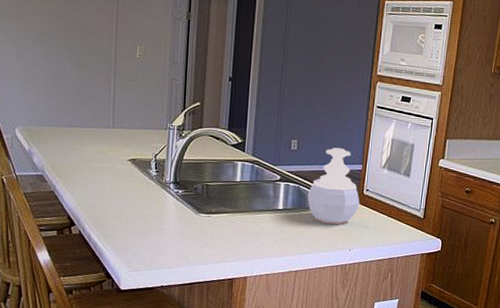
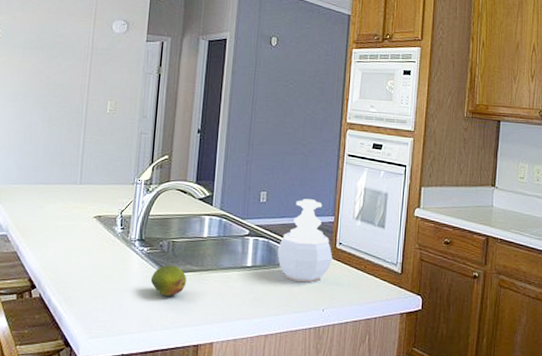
fruit: none [186,206,221,235] -> present [150,265,187,296]

